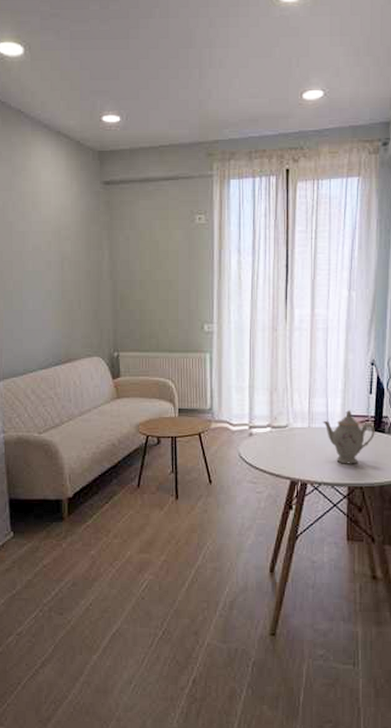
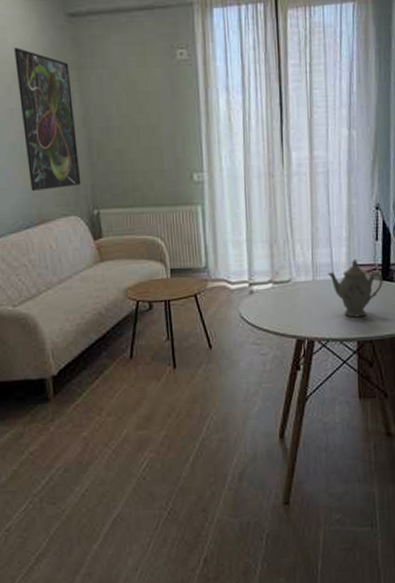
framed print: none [56,210,105,334] -> present [14,47,82,192]

